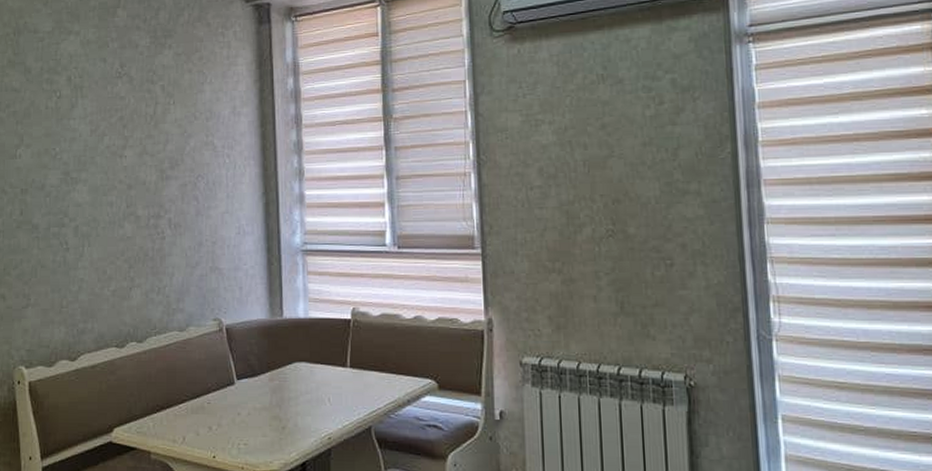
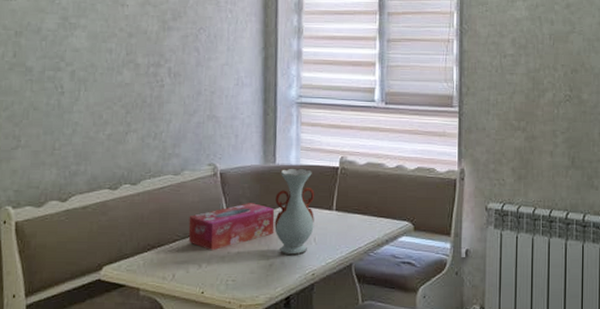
tissue box: none [196,360,285,412] -> present [188,203,275,251]
vase: none [285,321,328,418] -> present [274,168,315,256]

